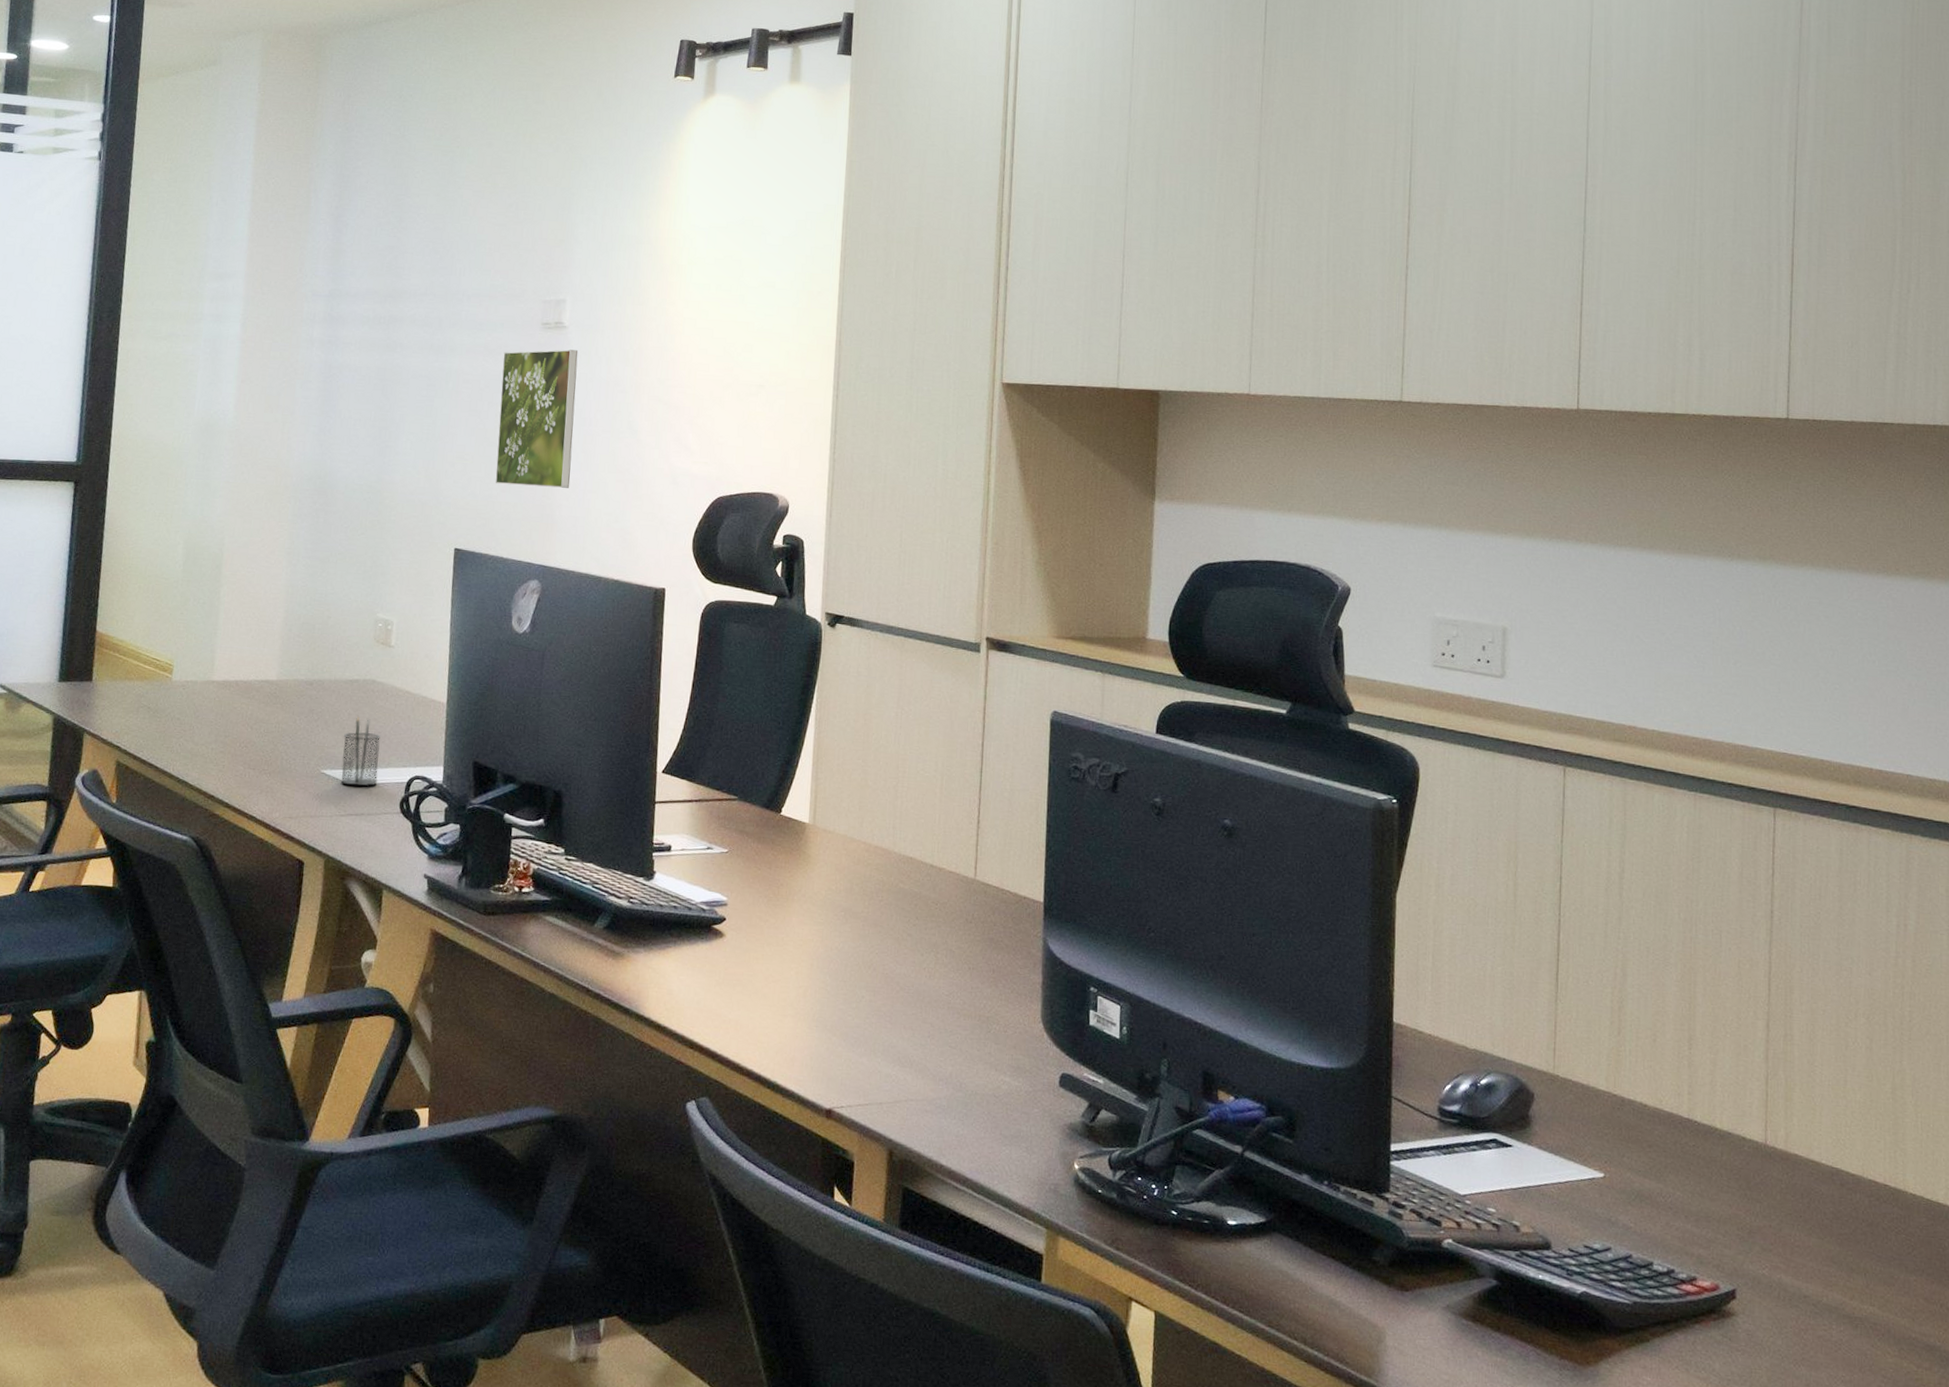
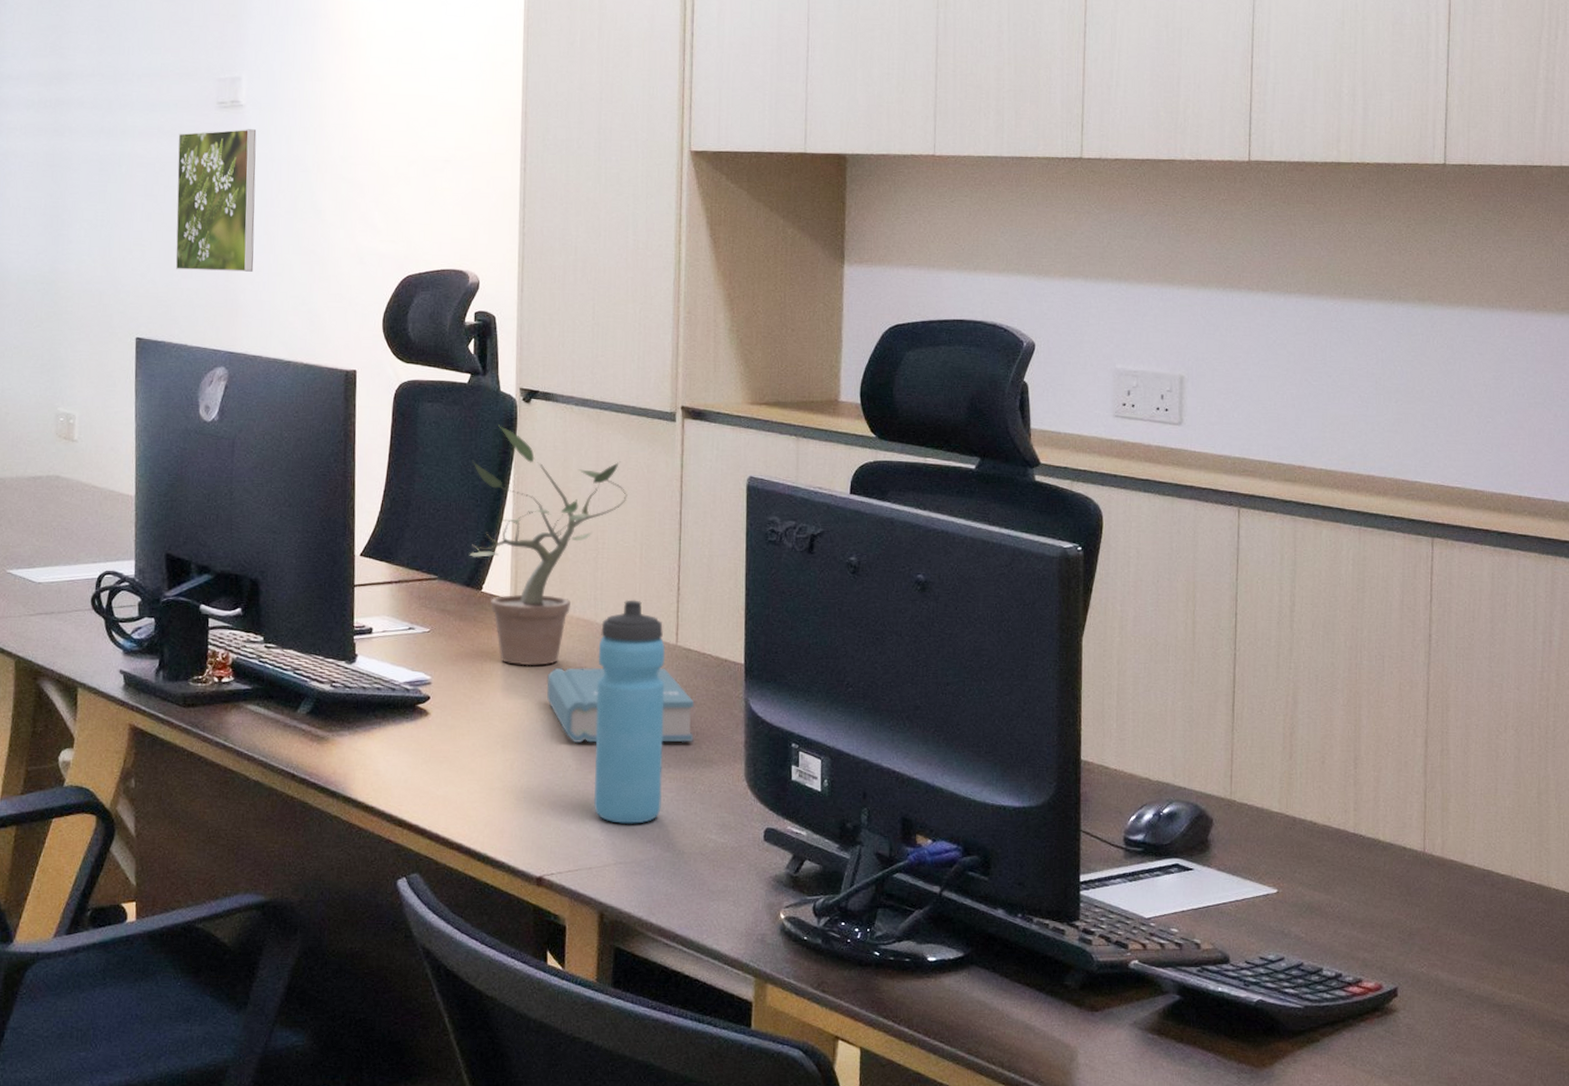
pencil holder: present [340,716,381,787] -> none [28,513,68,585]
potted plant: none [769,648,930,893] -> present [469,425,628,666]
book: none [843,895,992,980] -> present [547,667,695,744]
water bottle: none [885,830,964,1061] -> present [593,599,666,824]

